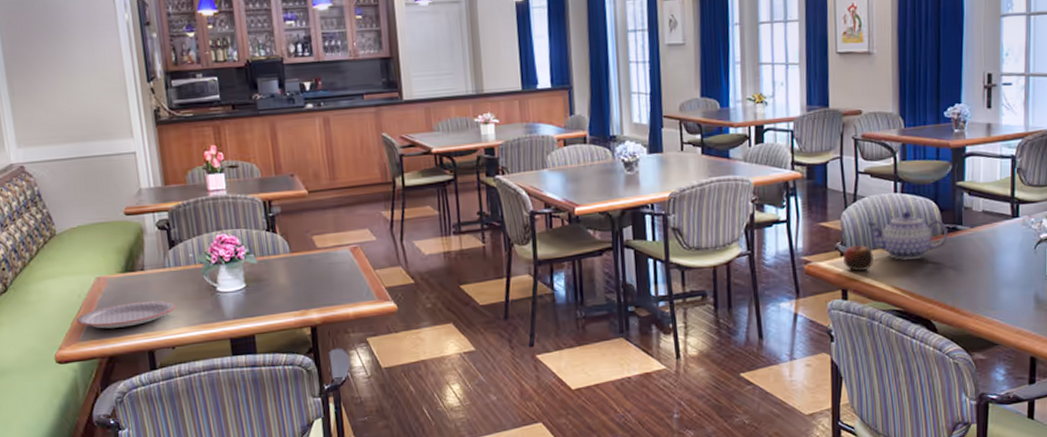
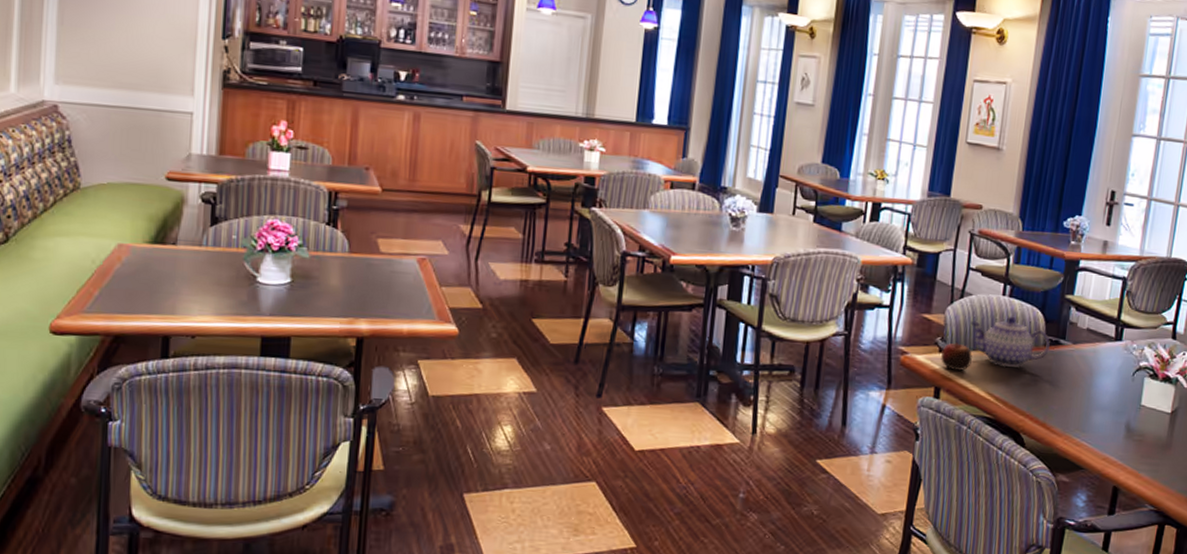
plate: present [76,300,177,329] -> none [84,278,206,305]

